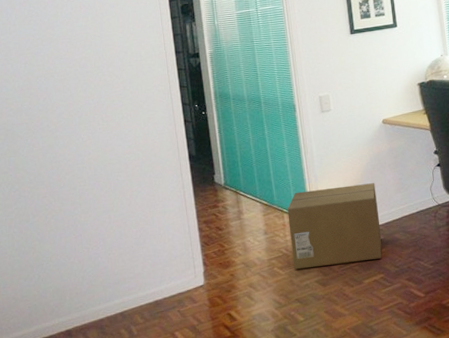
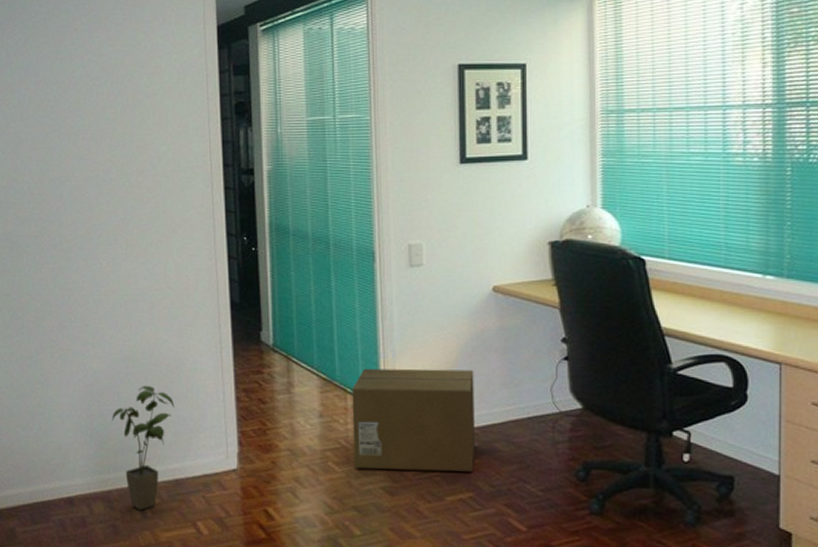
house plant: none [99,229,151,331] -> present [112,385,175,510]

